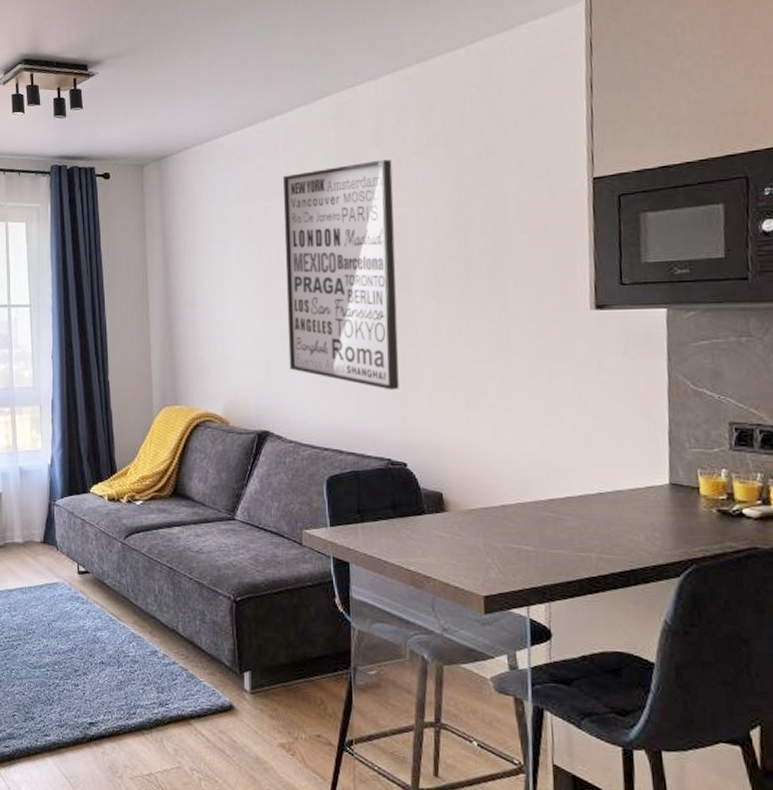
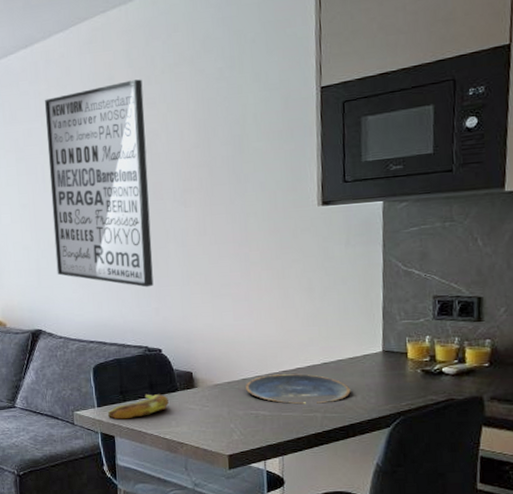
banana: none [342,515,414,544] -> present [108,394,169,420]
plate: none [504,503,632,542] -> present [244,373,351,405]

